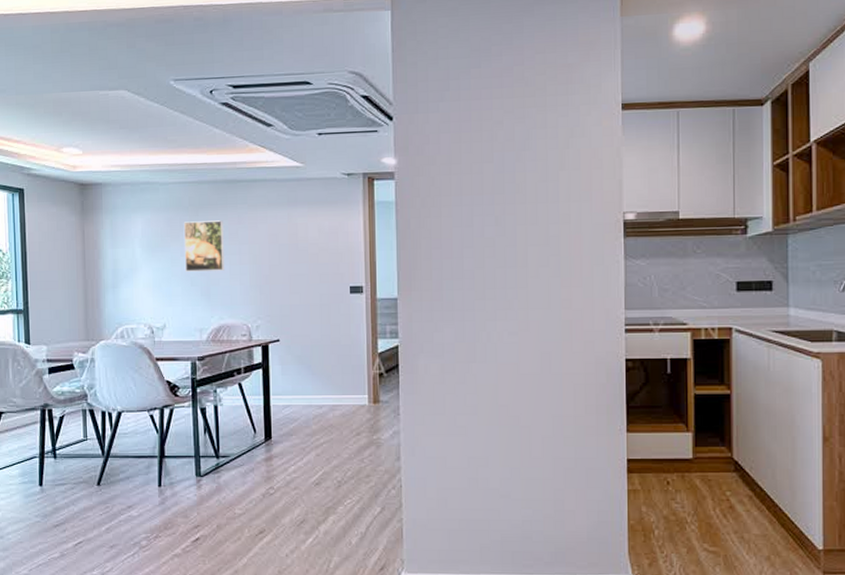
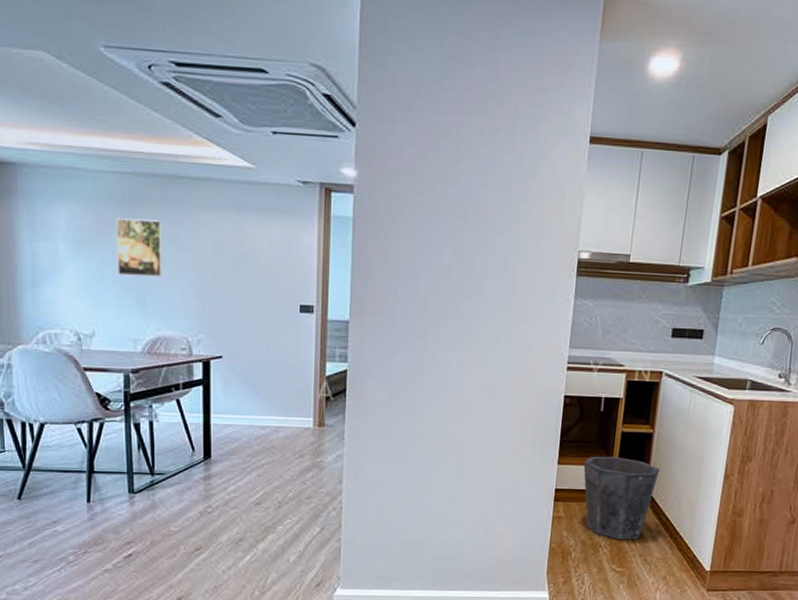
waste bin: none [656,421,745,514] -> present [583,456,660,540]

